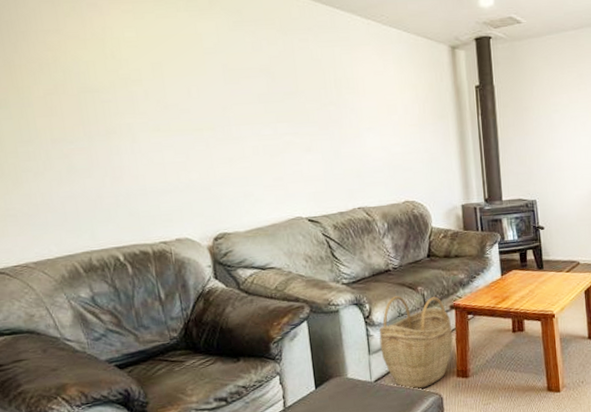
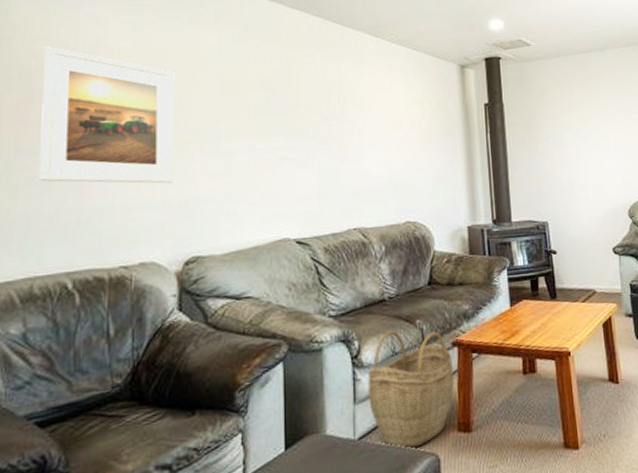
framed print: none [57,38,195,169] -> present [38,46,175,184]

